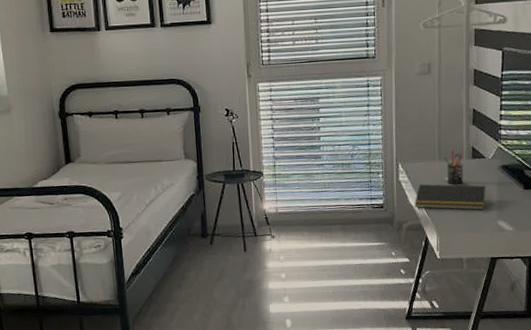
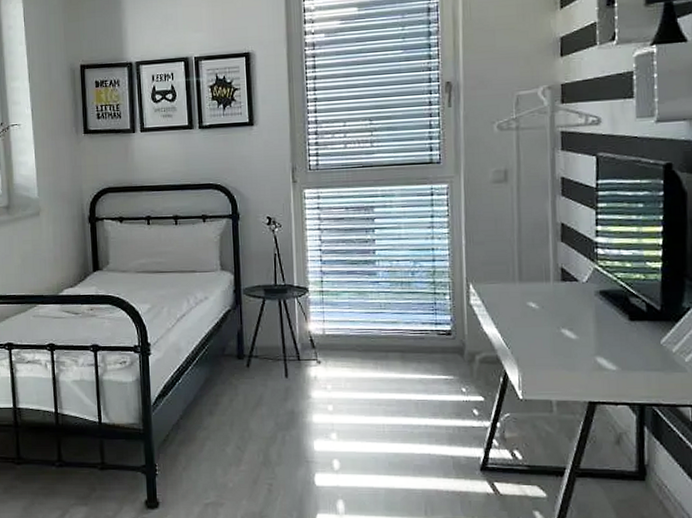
notepad: present [414,184,486,210] -> none [489,309,580,344]
pen holder: present [444,150,464,185] -> none [525,271,551,311]

